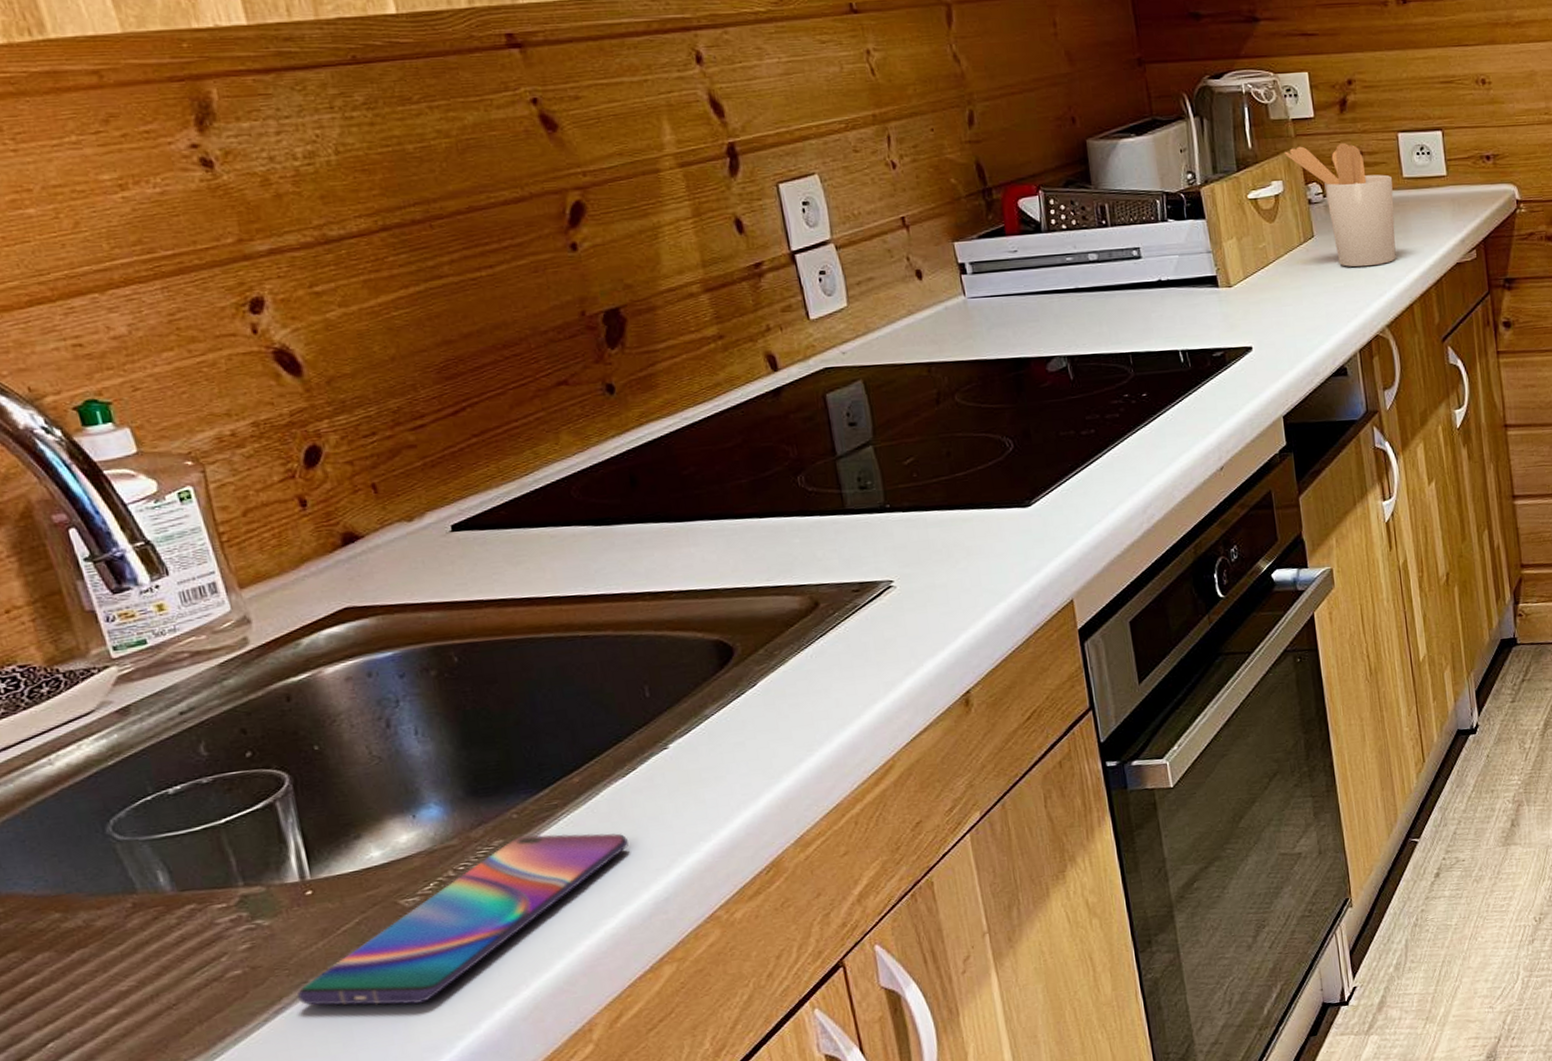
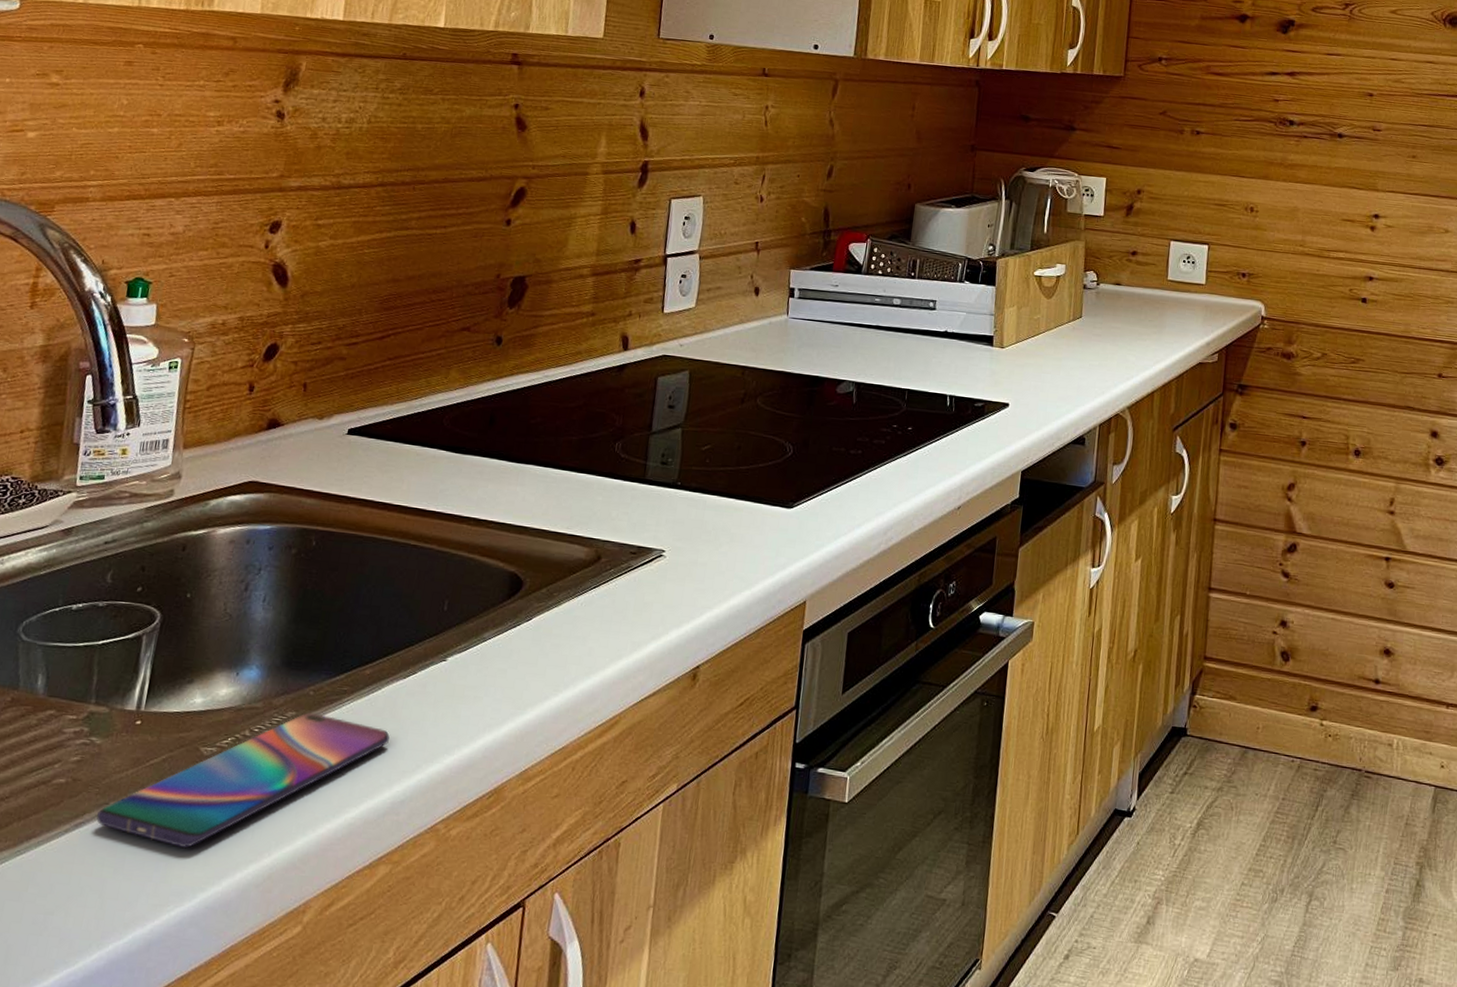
utensil holder: present [1285,142,1396,267] -> none [1073,238,1159,352]

